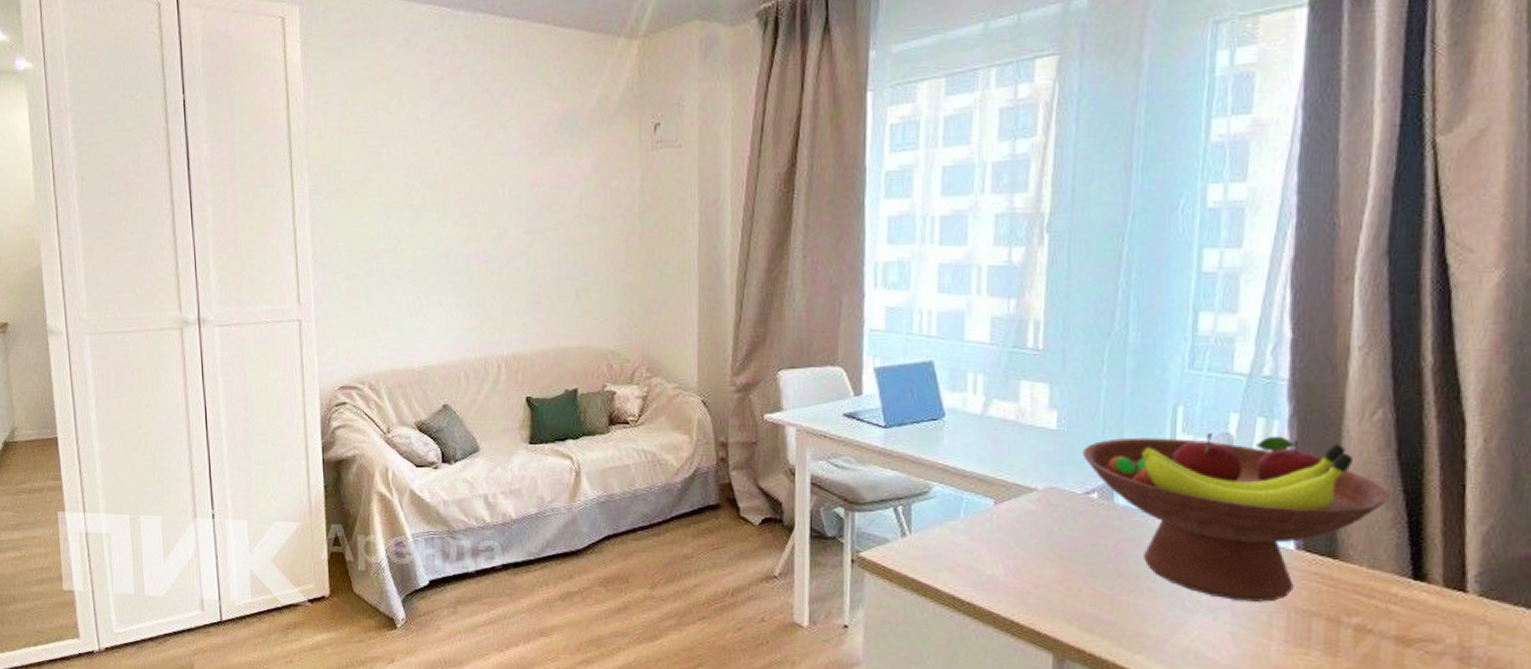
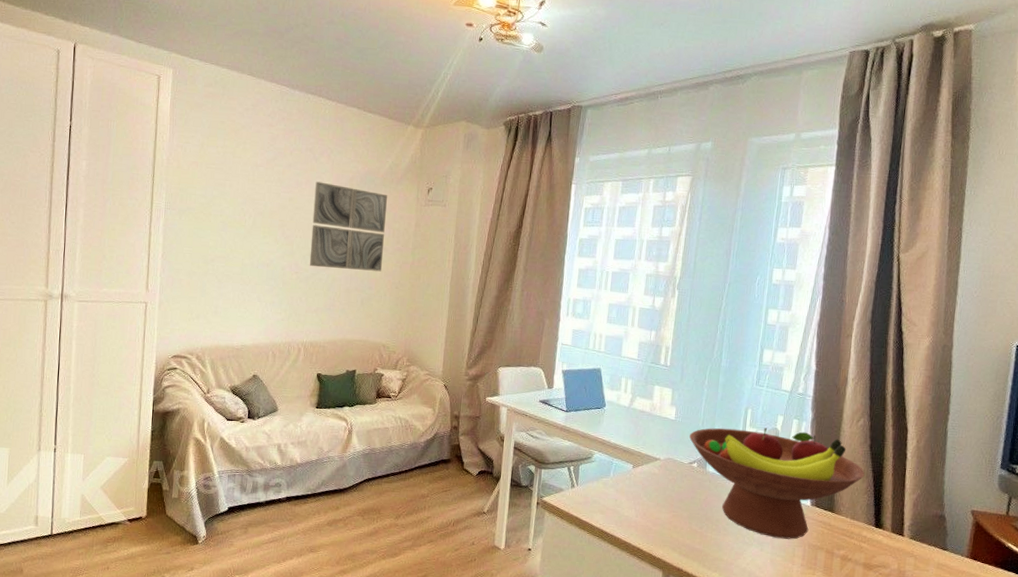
wall art: none [498,133,599,252] -> present [309,181,387,272]

